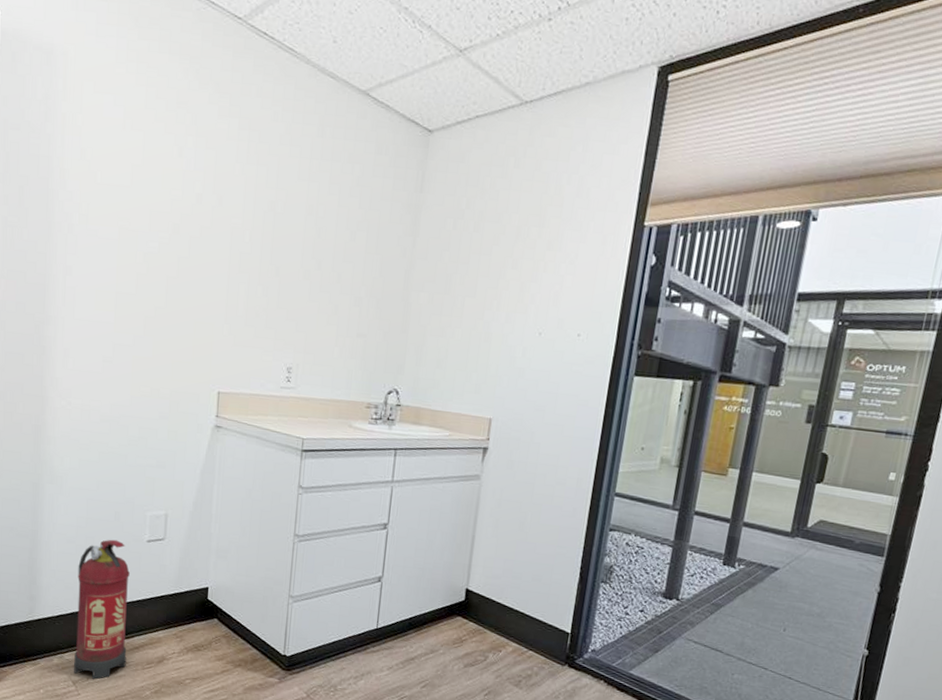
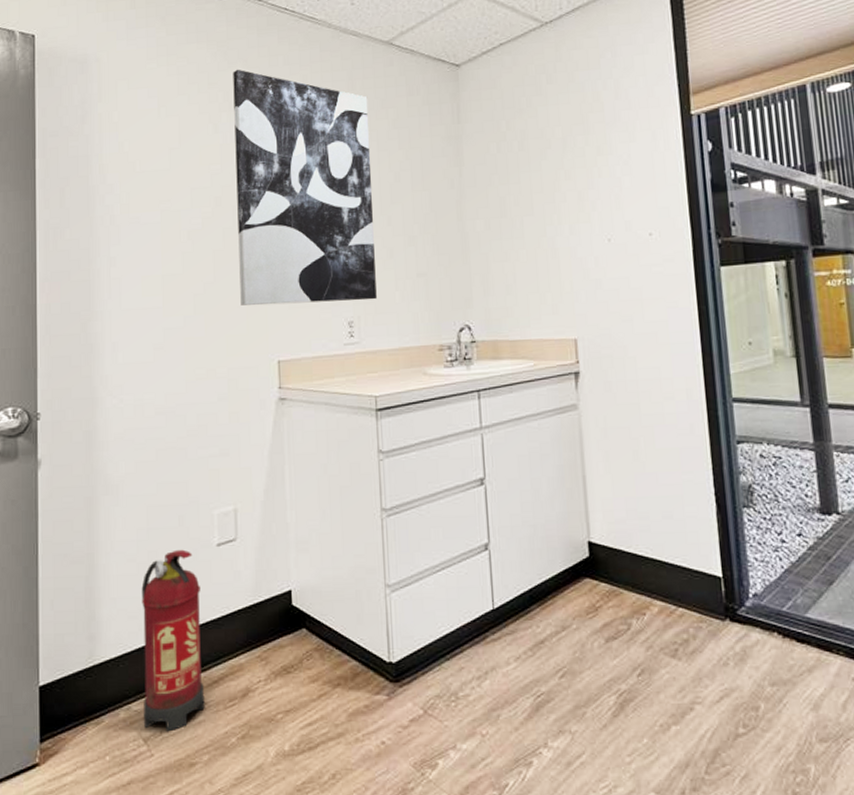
wall art: none [188,91,336,351] -> present [233,69,377,306]

